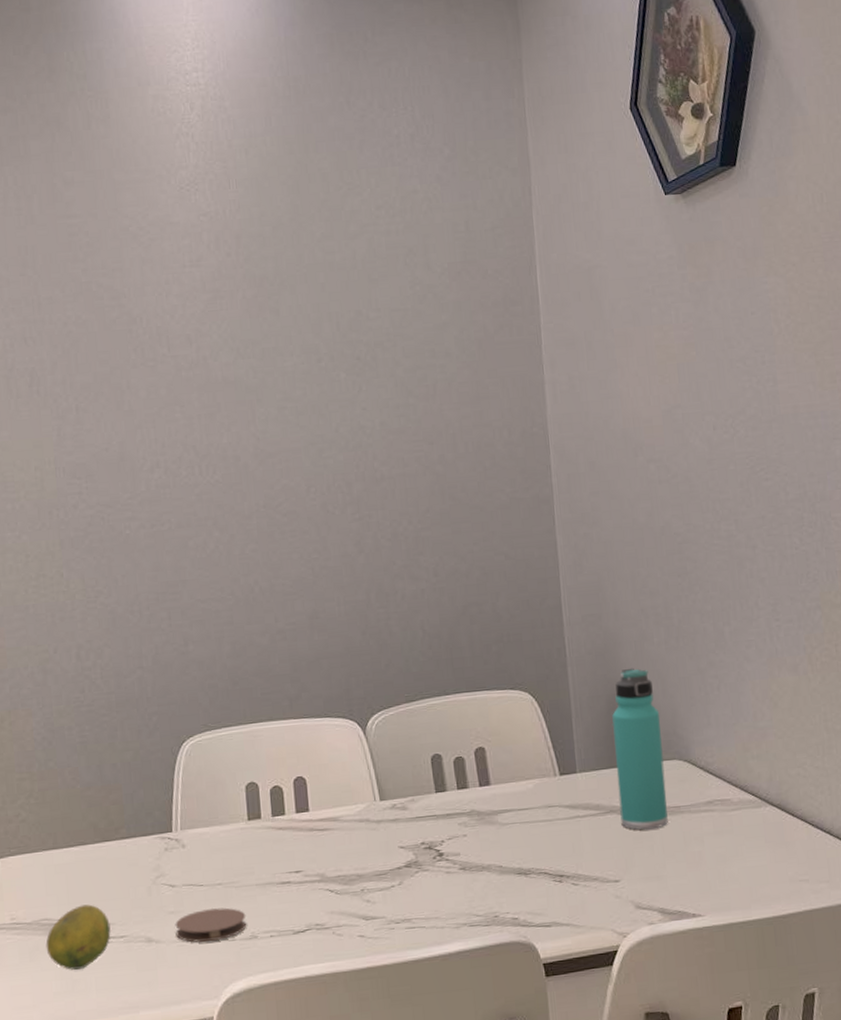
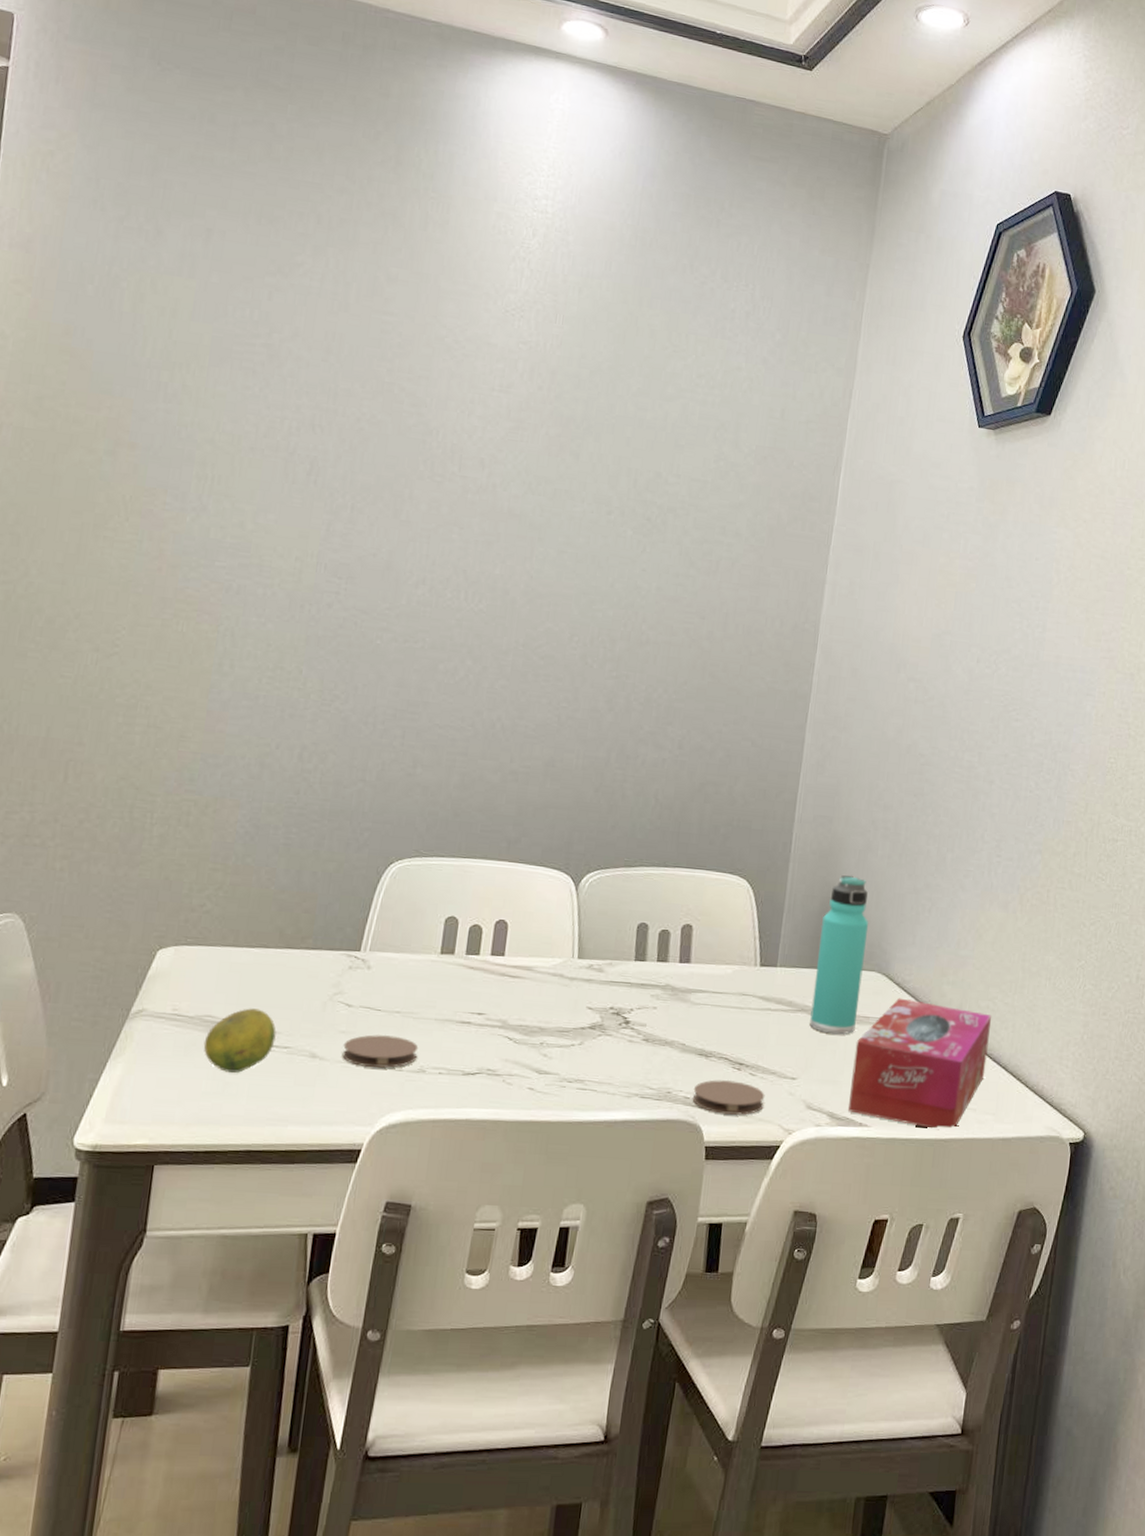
coaster: none [519,893,593,929] -> present [692,1079,765,1115]
tissue box: none [672,781,810,908] -> present [848,998,991,1130]

